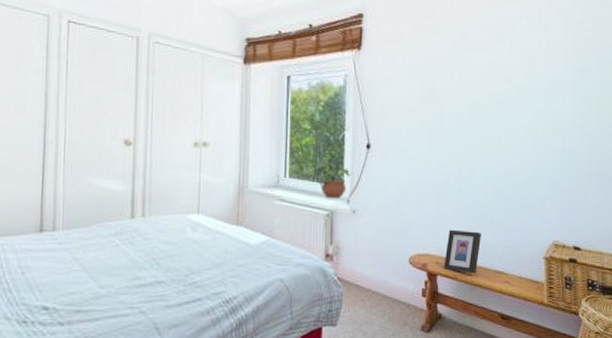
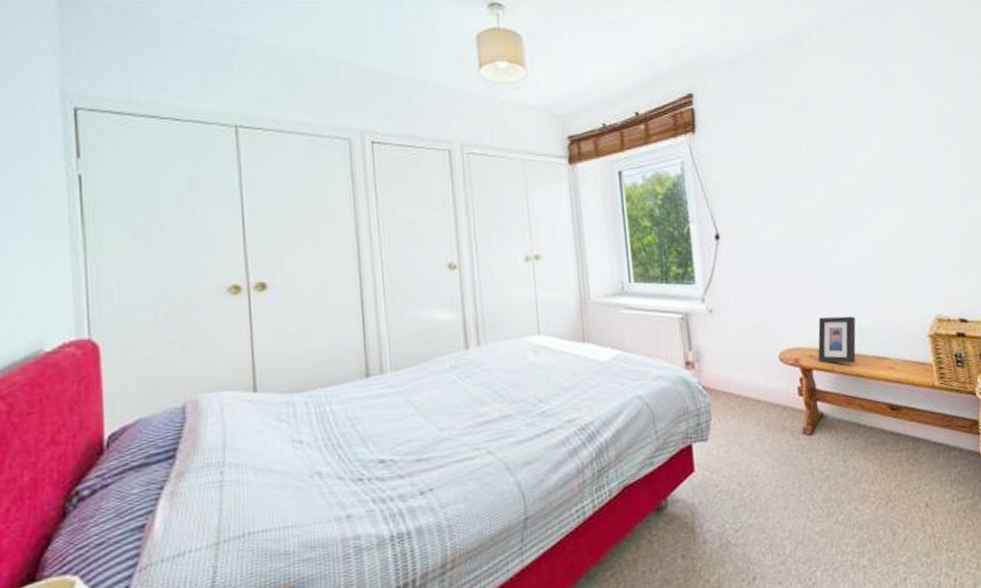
potted plant: present [313,156,352,199] -> none [659,253,704,301]

